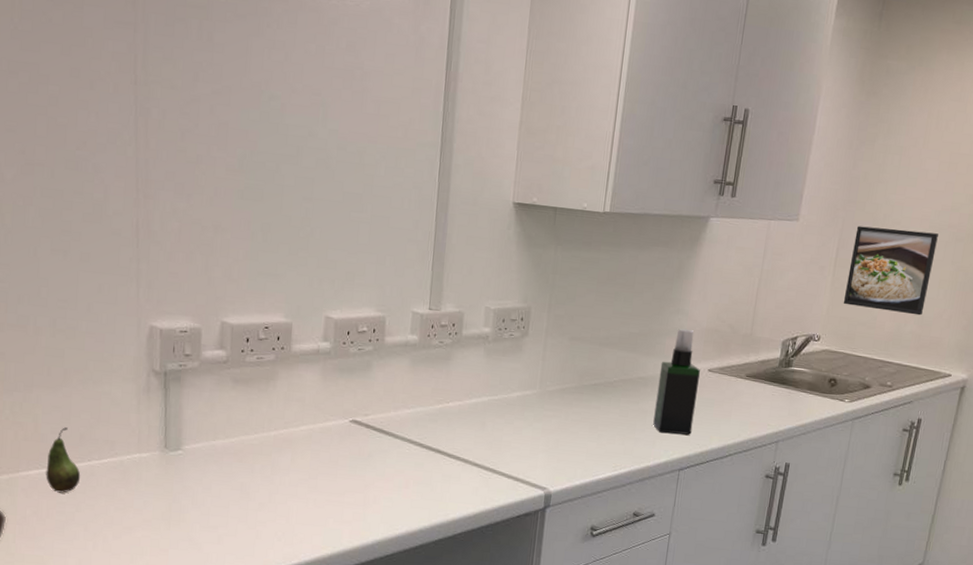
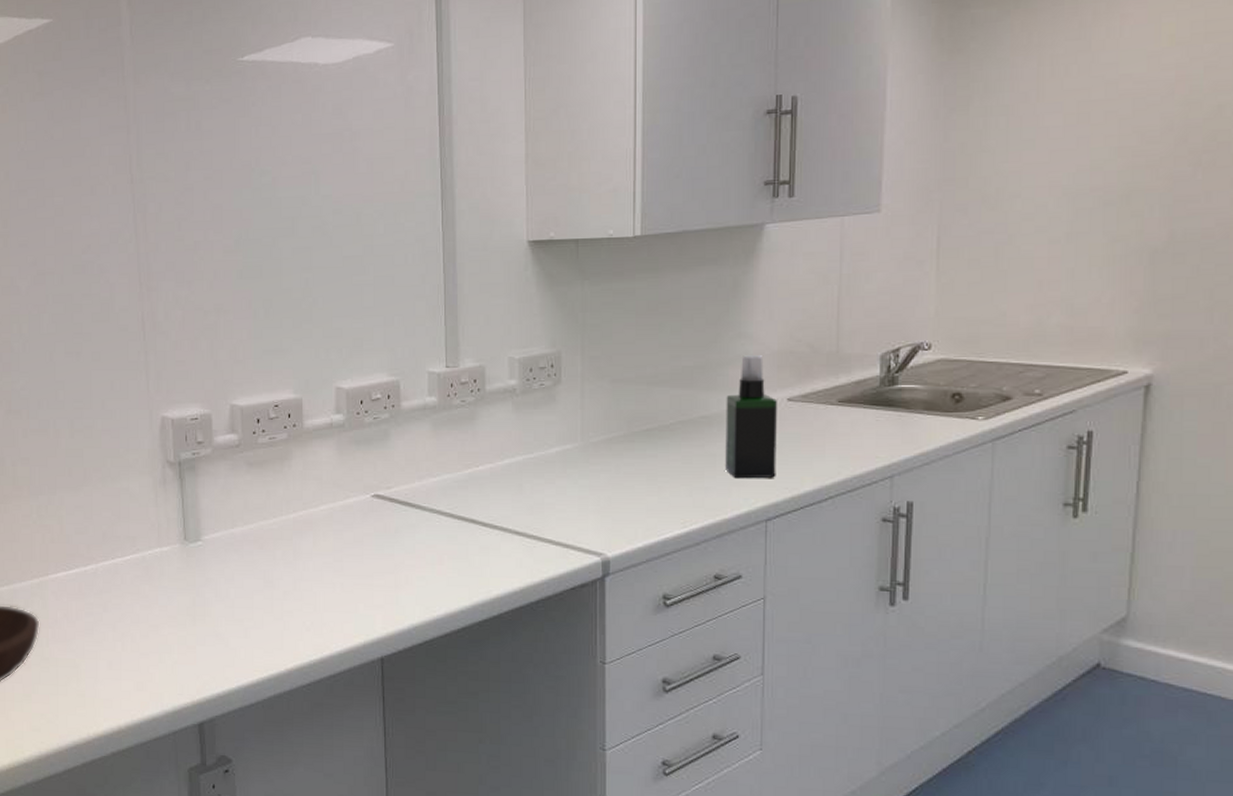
fruit: present [46,427,81,493] -> none [73,526,106,594]
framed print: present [843,226,938,316] -> none [956,200,1077,304]

